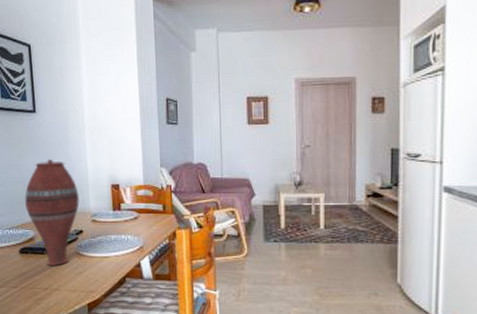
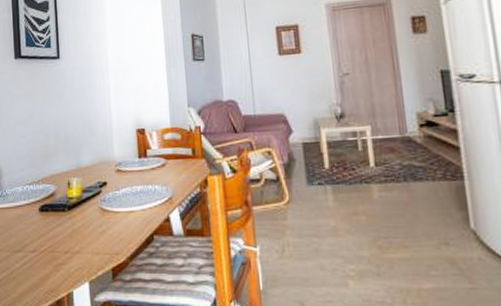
vase: present [25,159,79,266] -> none [46,106,103,224]

